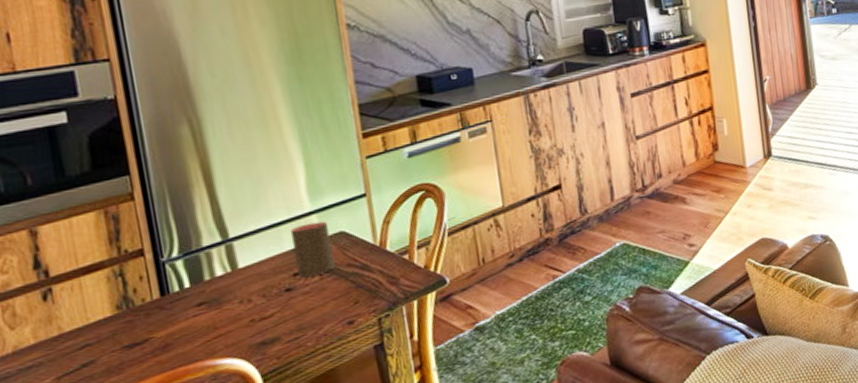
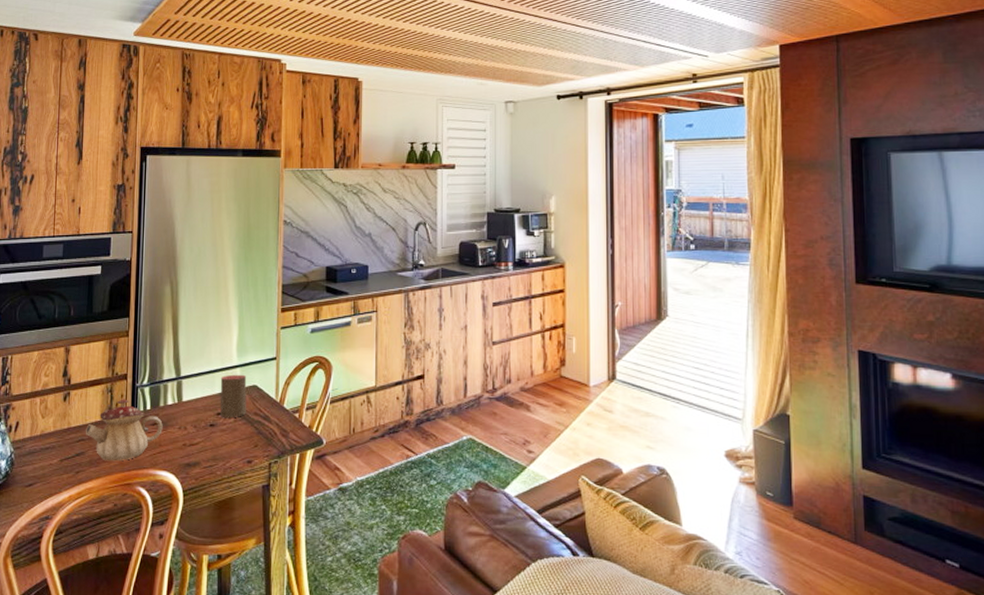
teapot: none [89,281,215,364] -> present [85,399,163,461]

